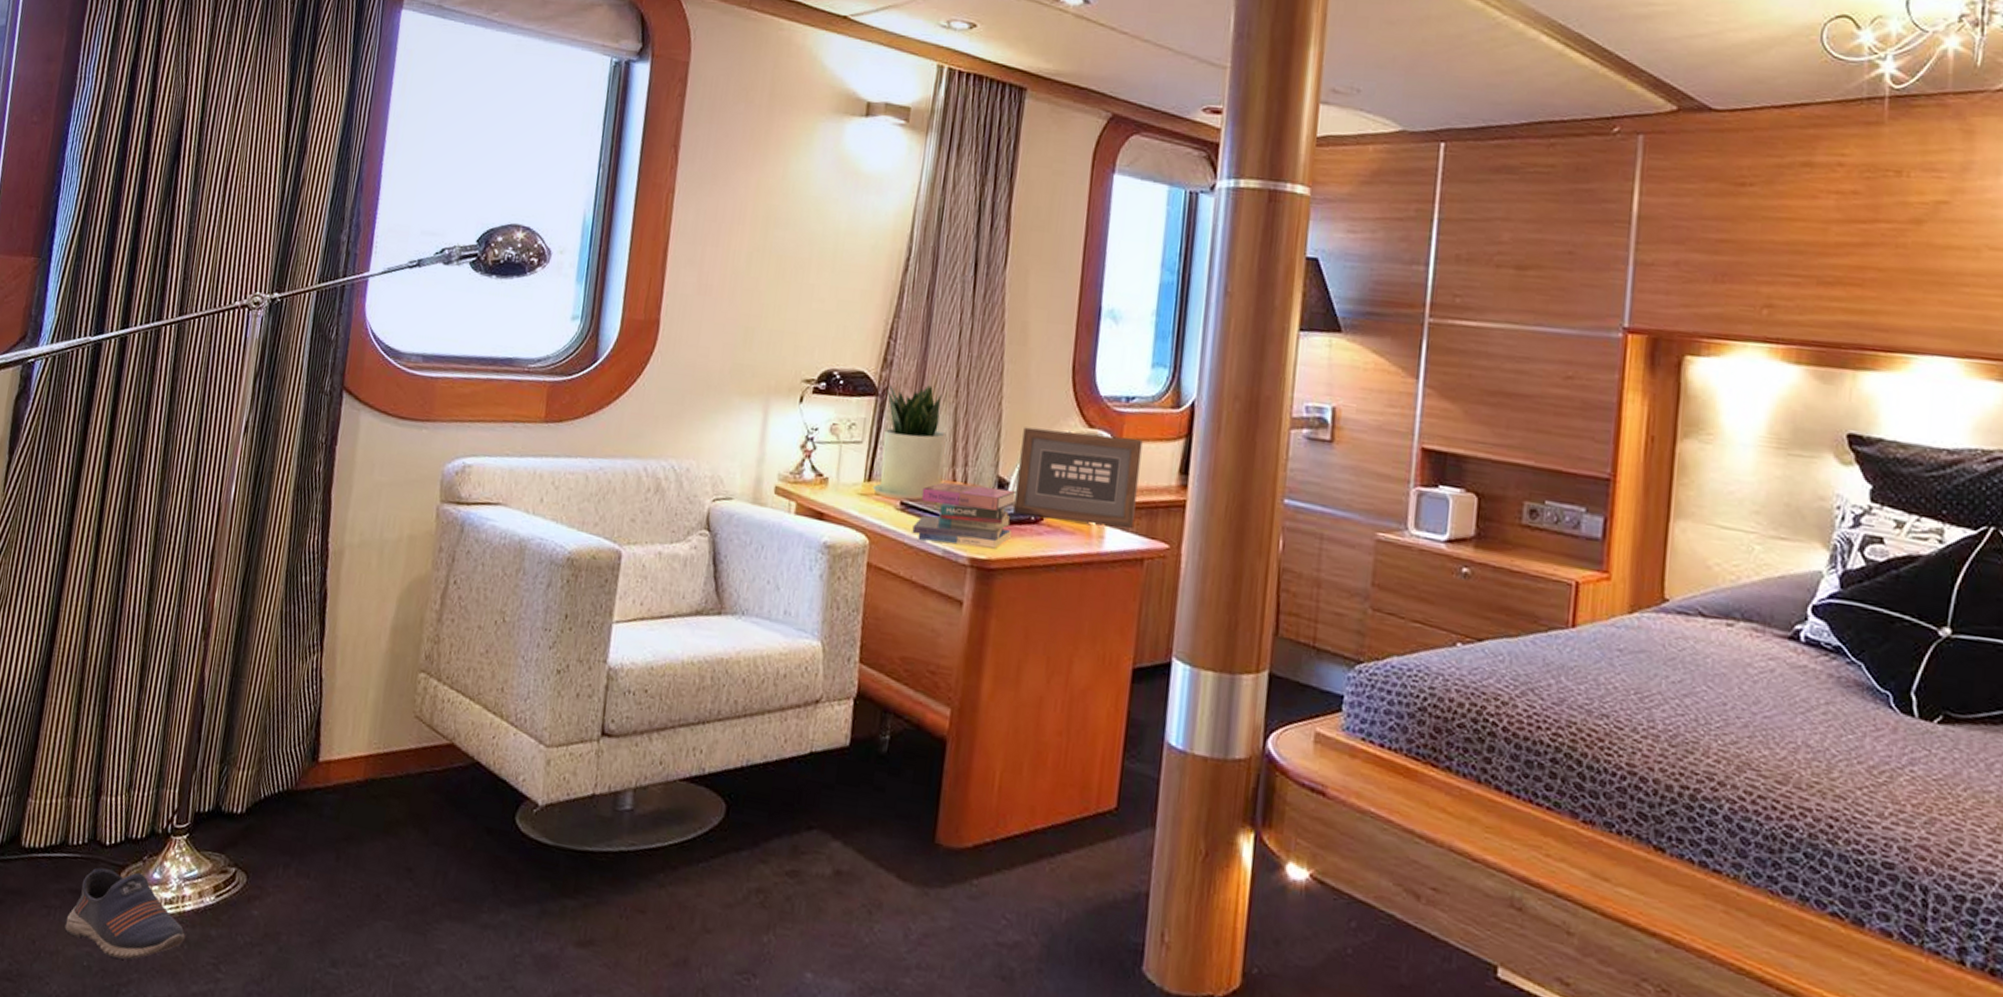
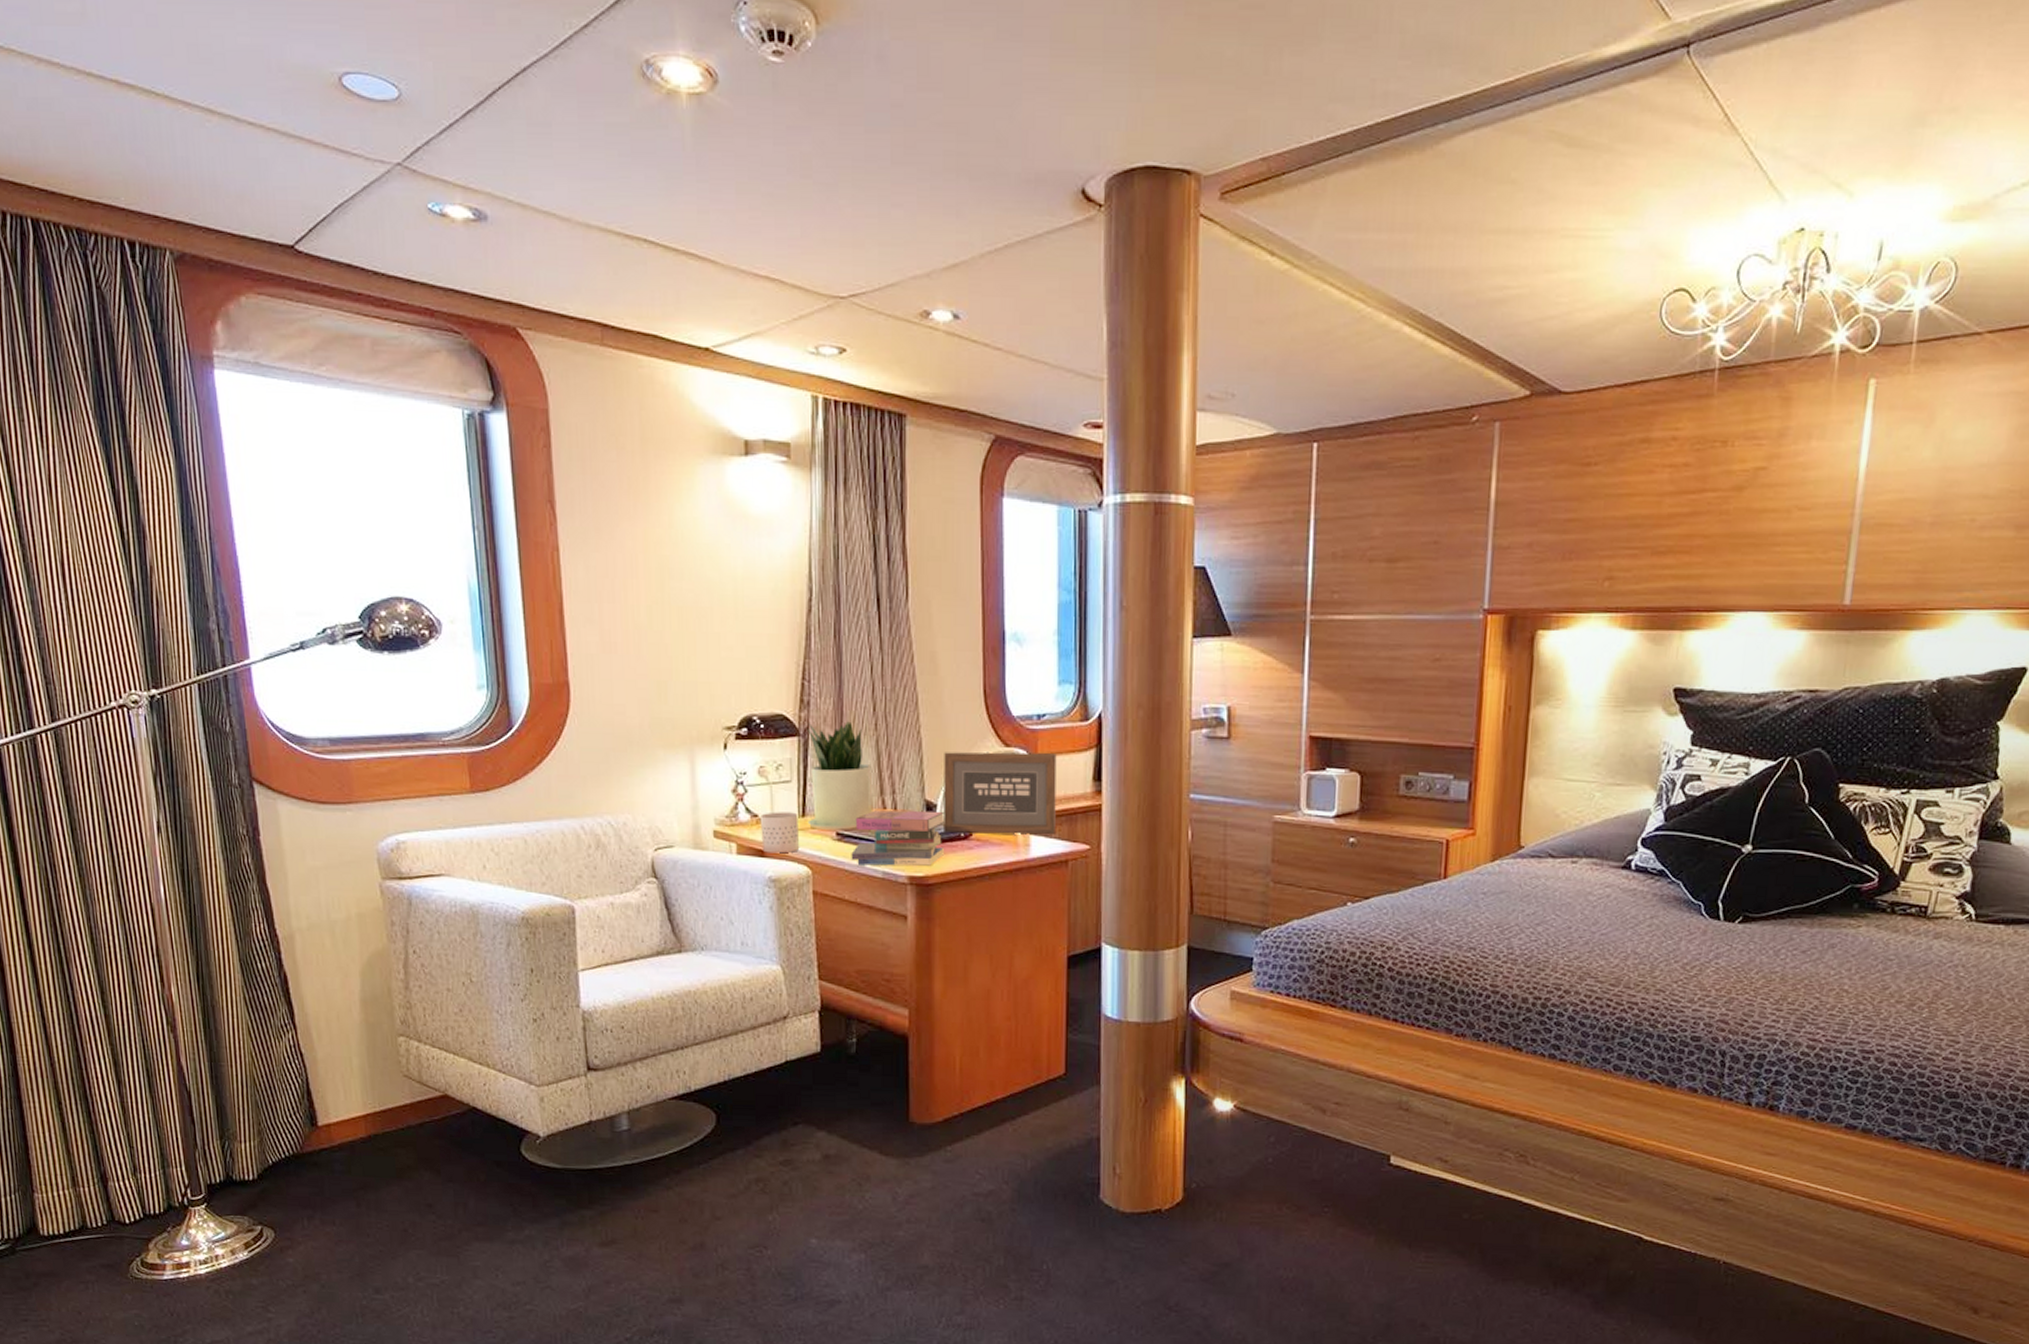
shoe: present [64,867,185,960] -> none [105,1242,228,1316]
mug: none [822,472,864,519] -> present [759,812,800,854]

